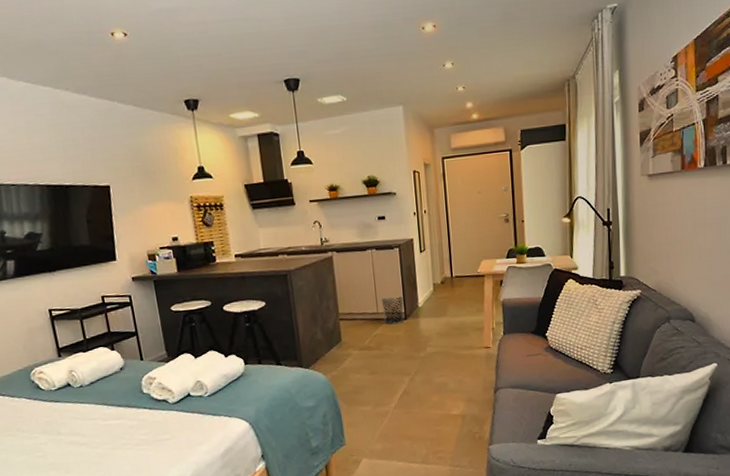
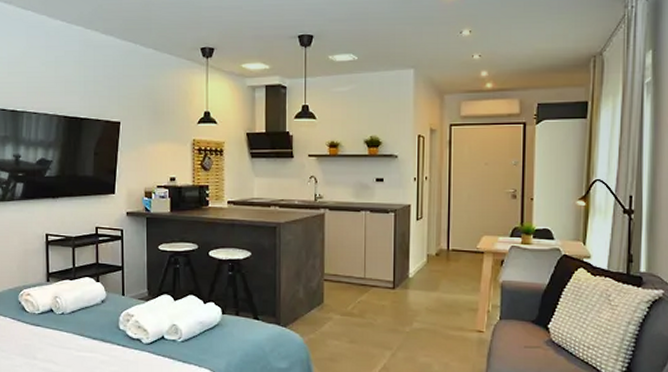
waste bin: present [381,296,404,325] -> none [369,262,393,293]

